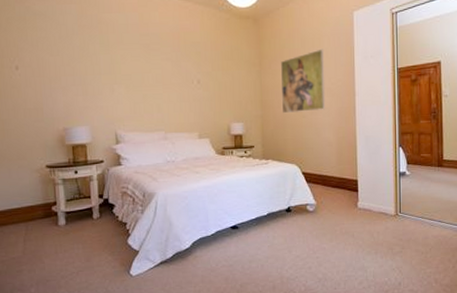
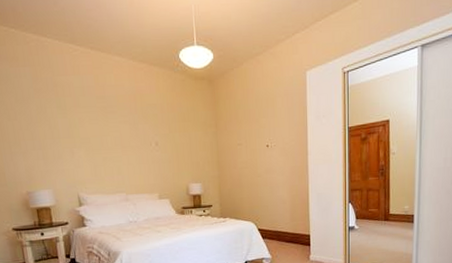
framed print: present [281,49,326,114] -> none [236,109,280,174]

